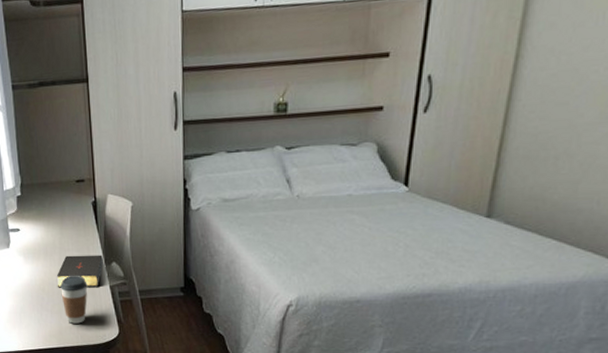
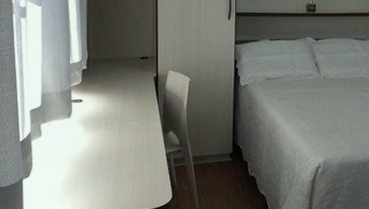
bible: present [56,255,103,288] -> none [115,124,161,156]
coffee cup: present [60,276,88,324] -> none [119,144,145,190]

